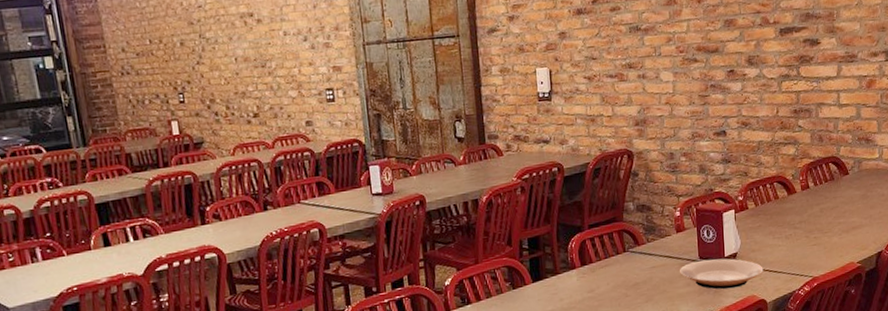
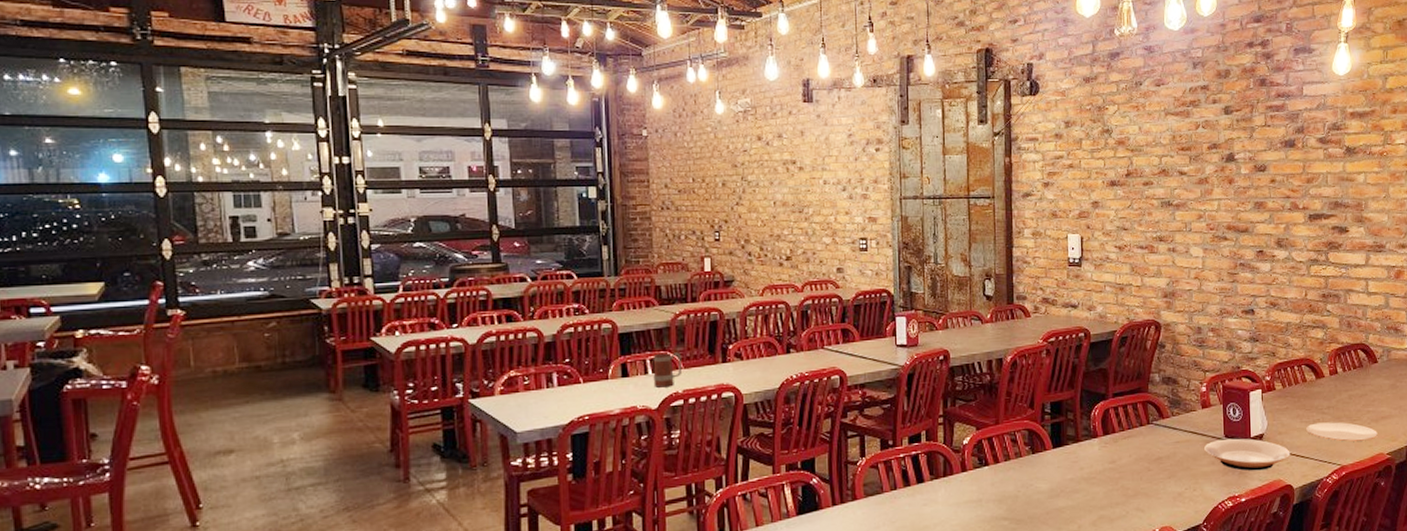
beer mug: none [132,218,163,254] -> present [653,352,682,388]
plate: none [779,235,848,254] -> present [1306,422,1378,442]

